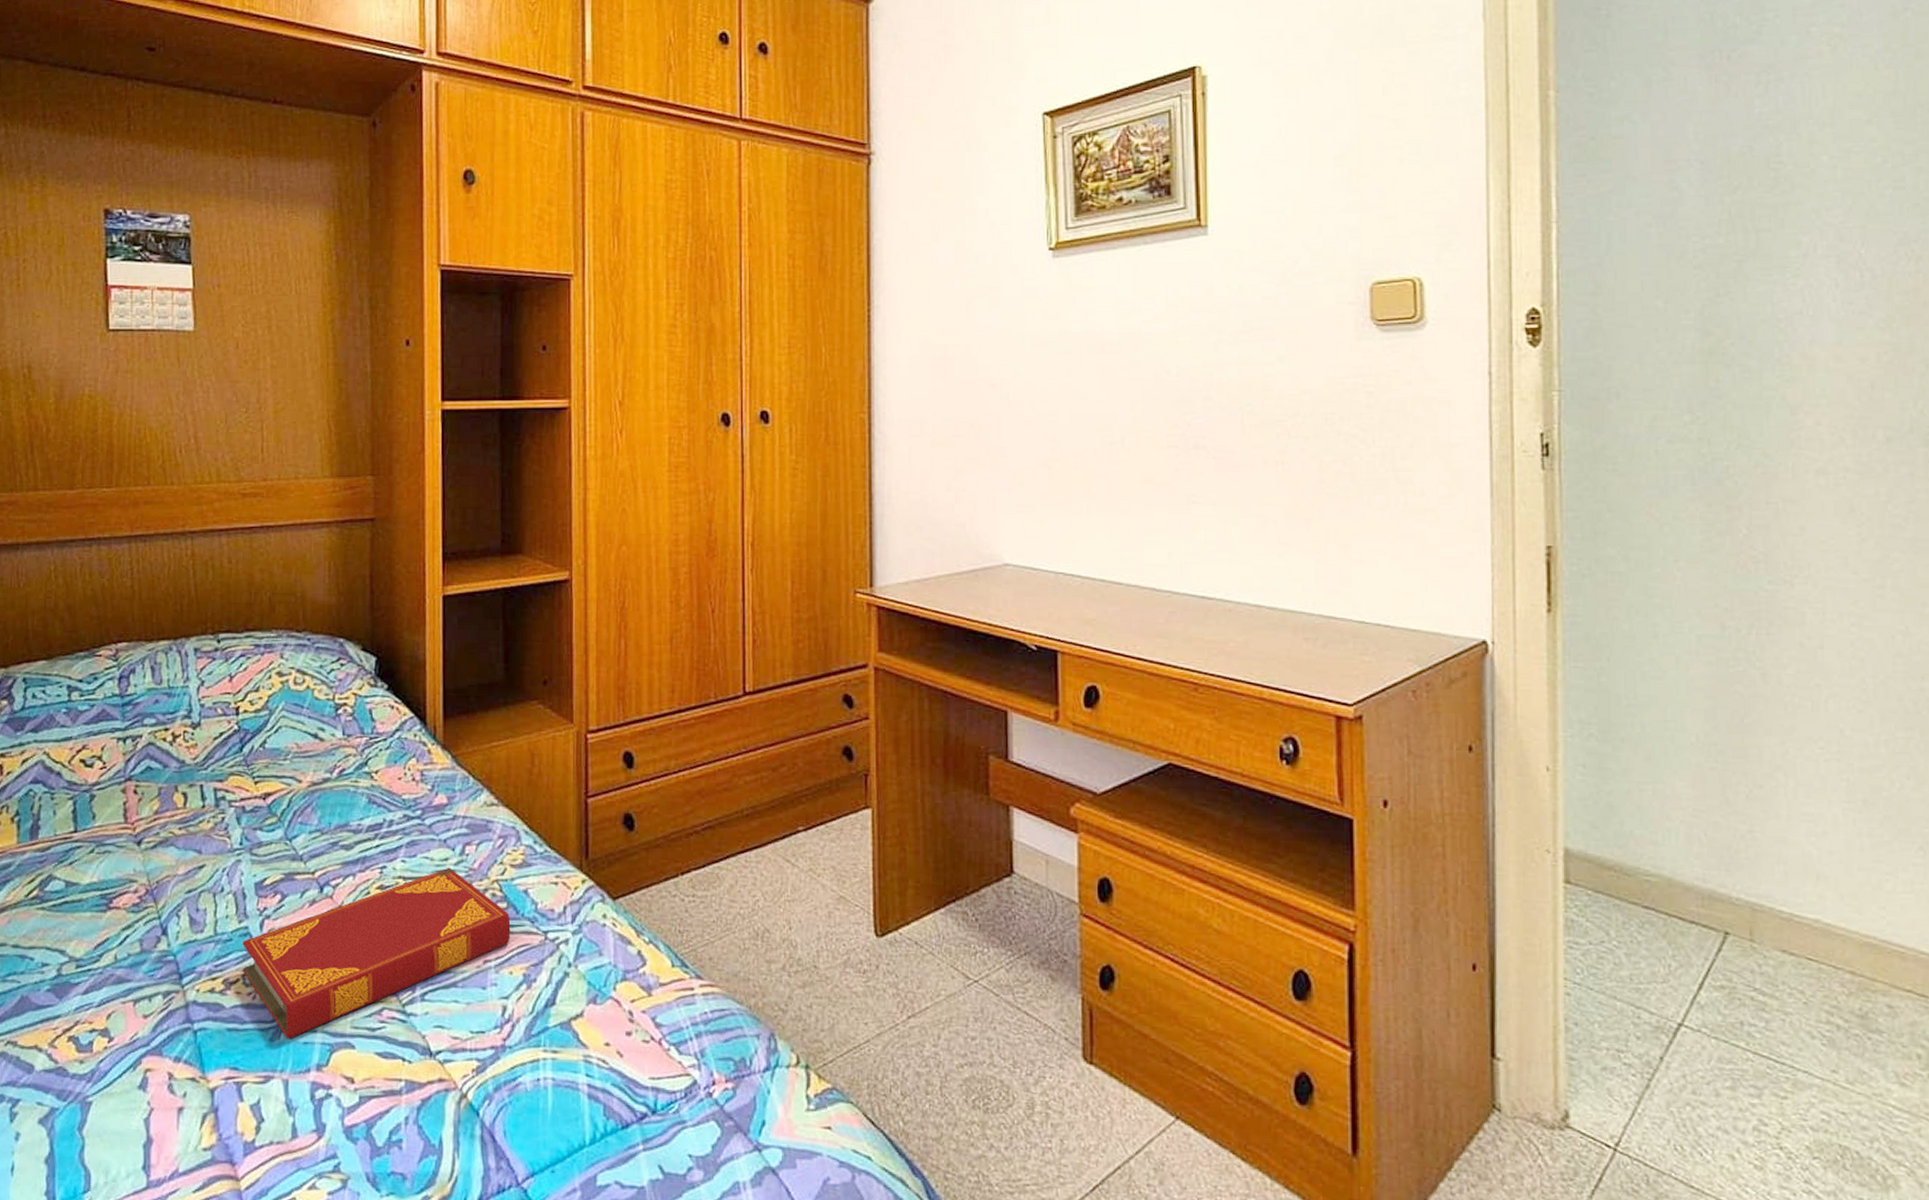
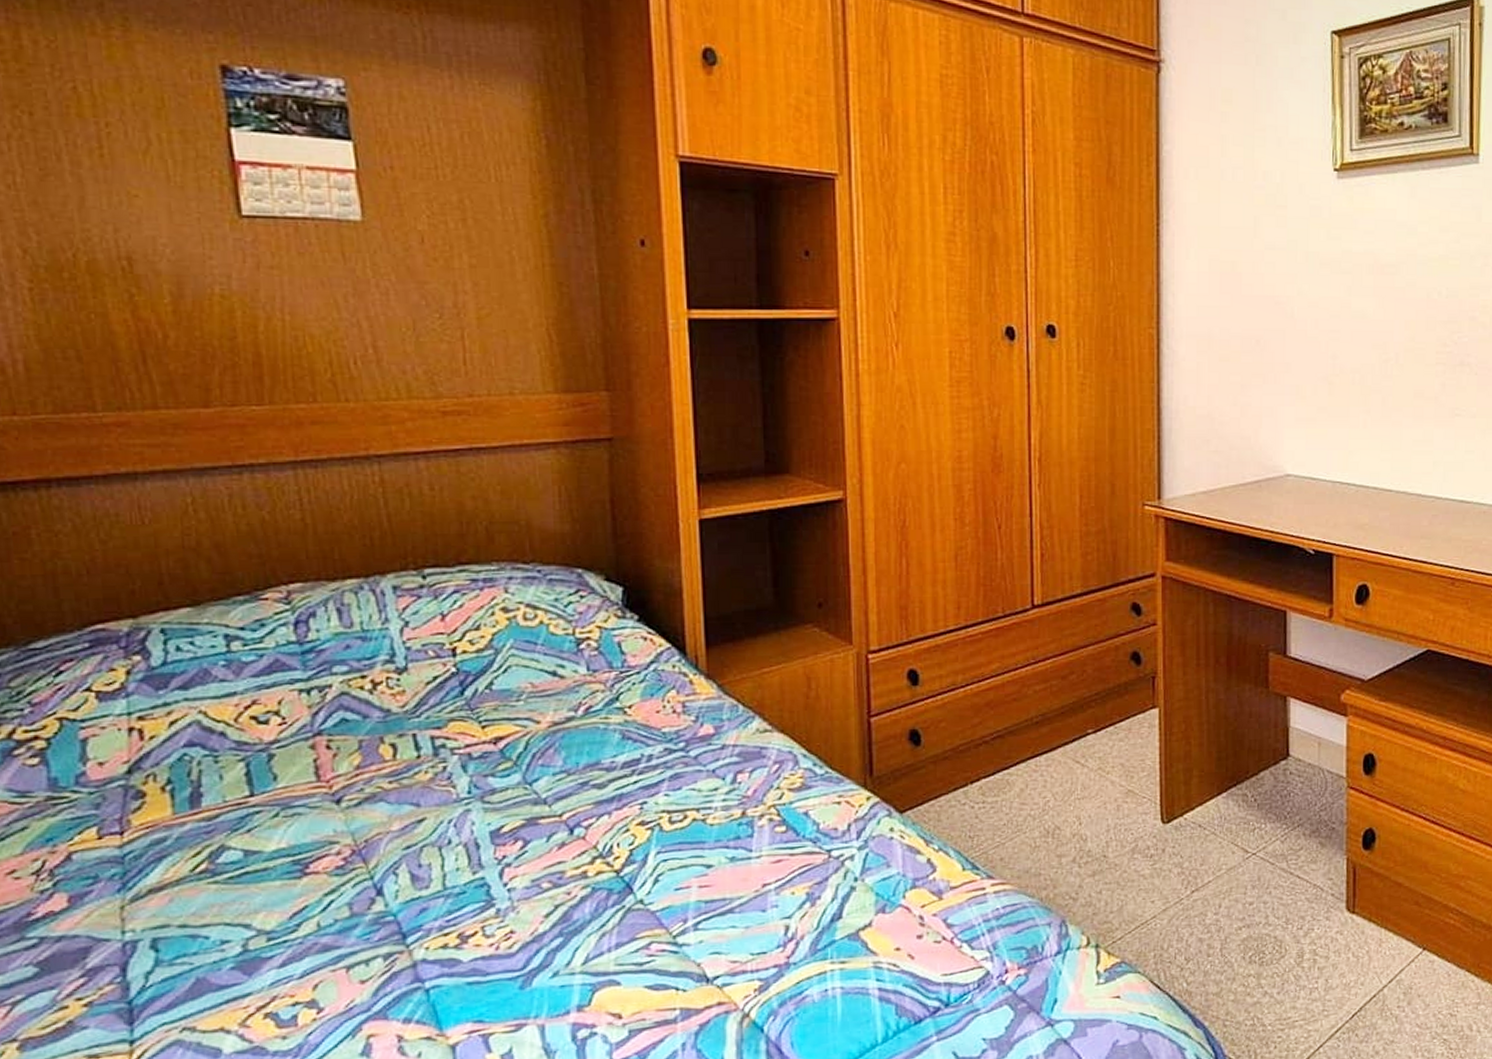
hardback book: present [242,867,511,1040] -> none [479,796,791,985]

